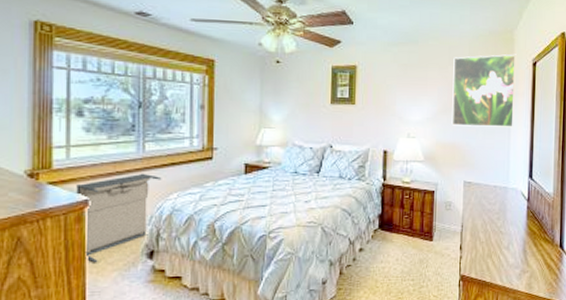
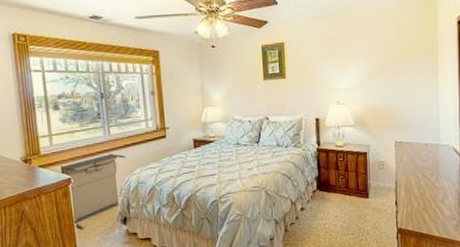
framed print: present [451,54,517,127] -> none [376,14,441,90]

